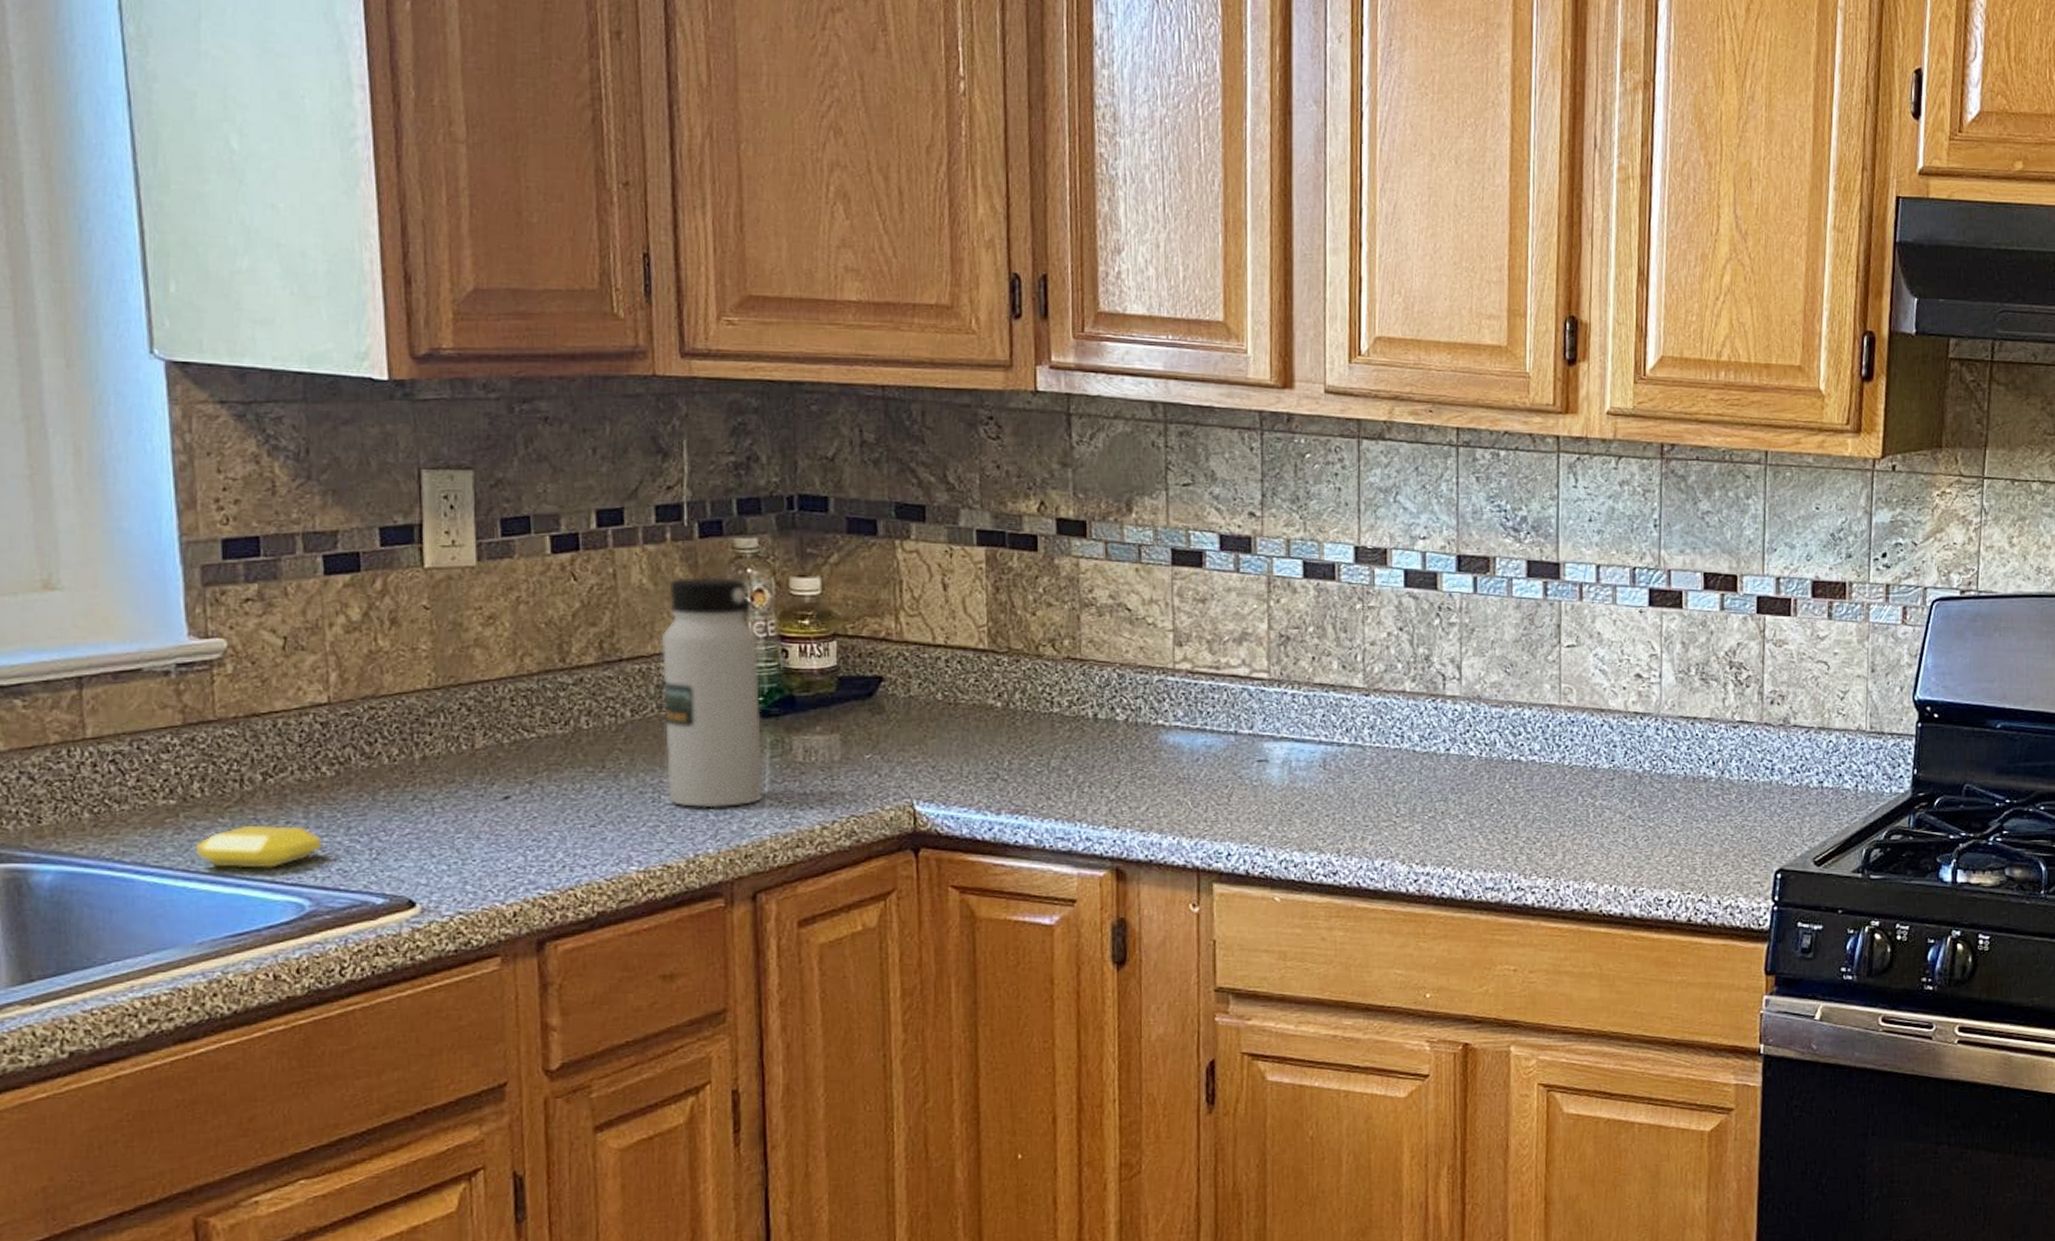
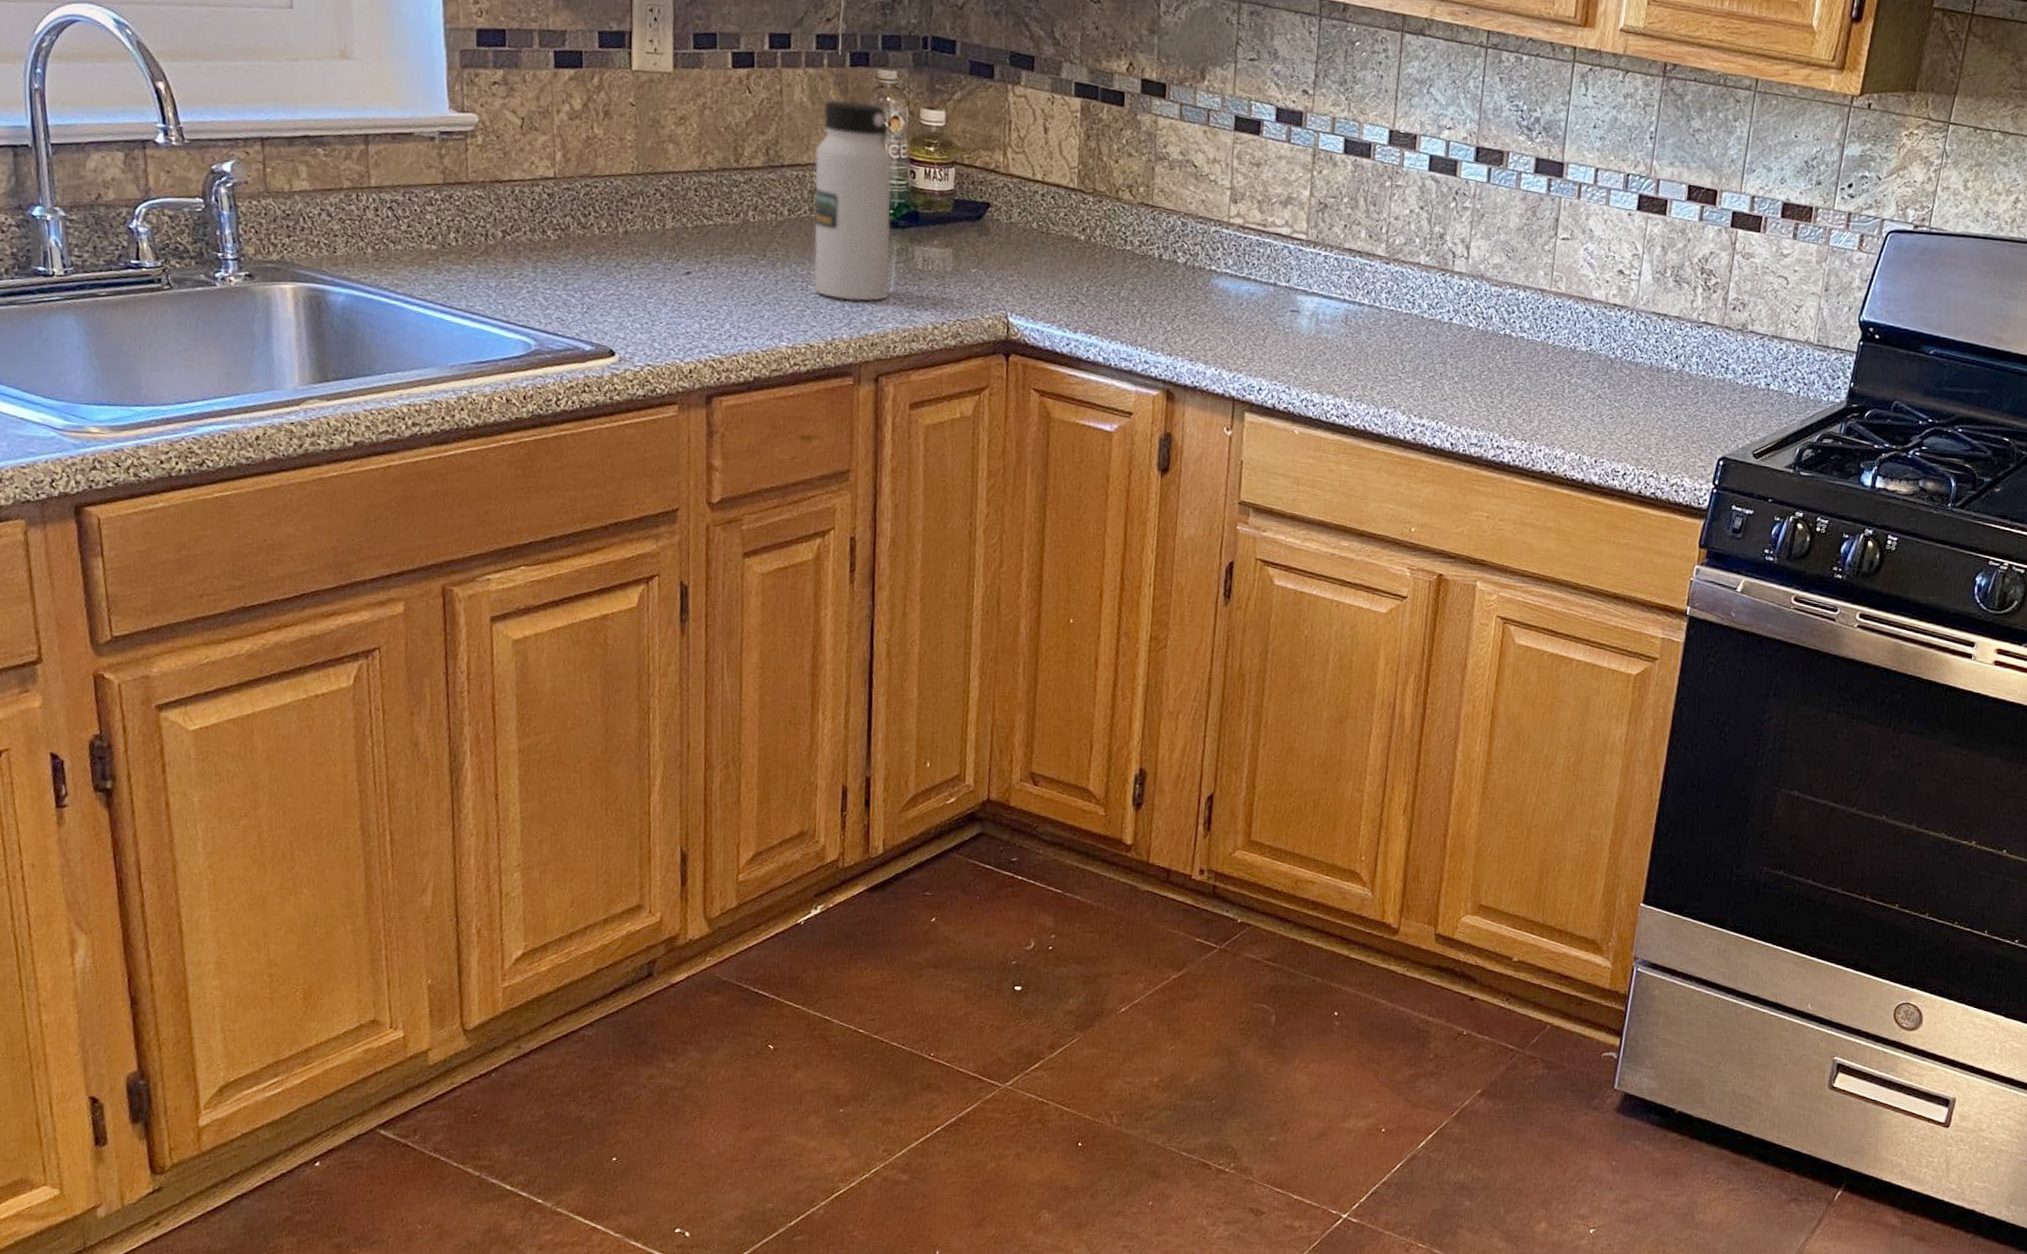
soap bar: present [195,825,321,869] -> none [450,272,545,311]

